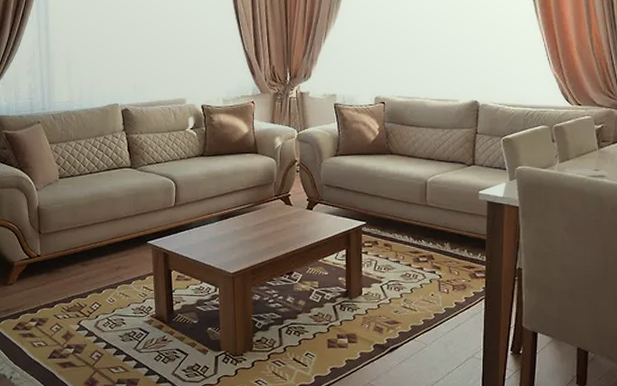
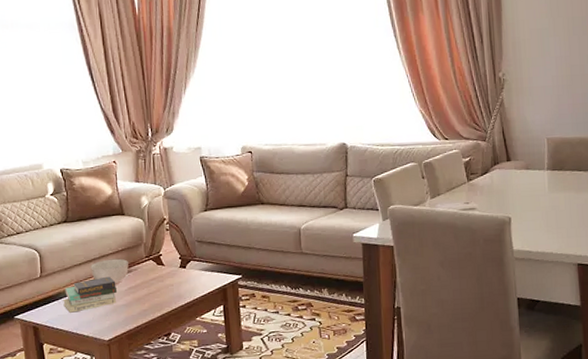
books: none [194,211,245,243] -> present [63,276,117,313]
bowl: none [222,194,258,220] -> present [90,258,129,284]

